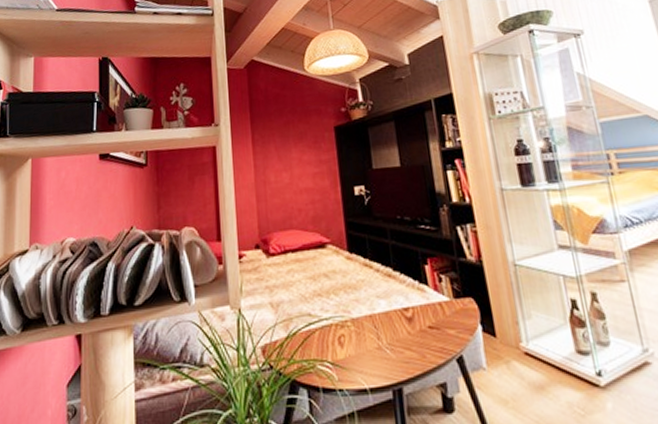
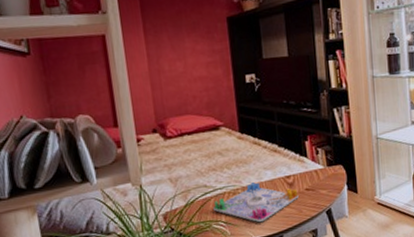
board game: none [318,312,420,368] -> present [213,181,299,223]

